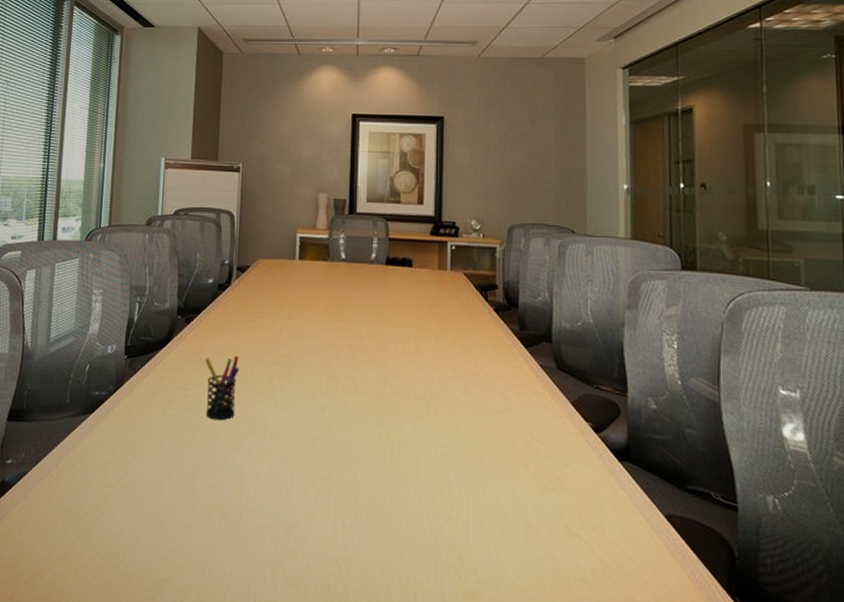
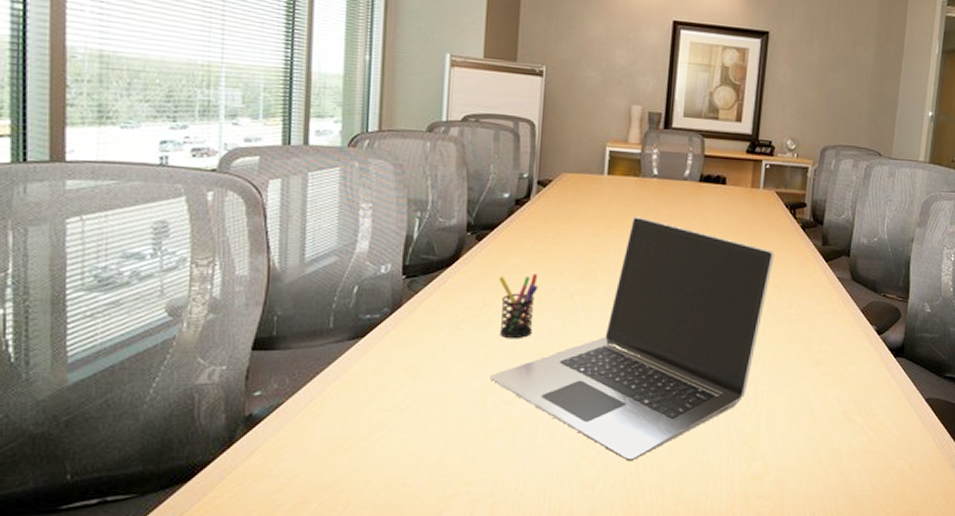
laptop: none [197,300,468,561] -> present [490,216,774,461]

